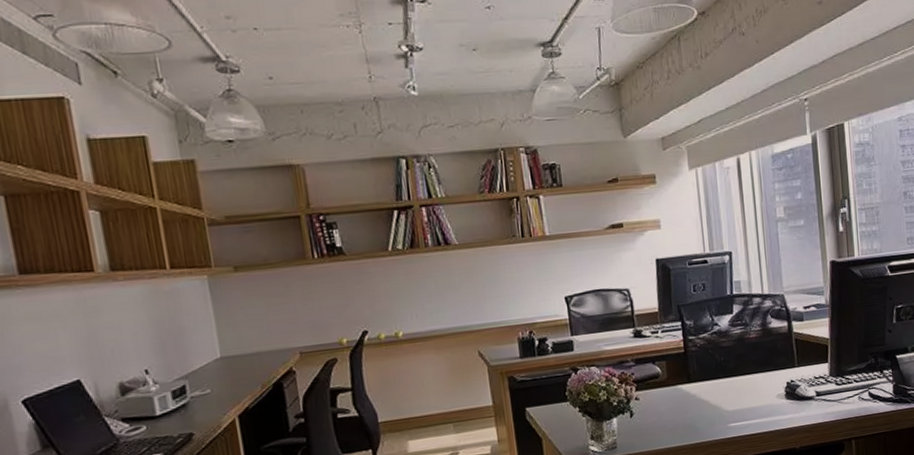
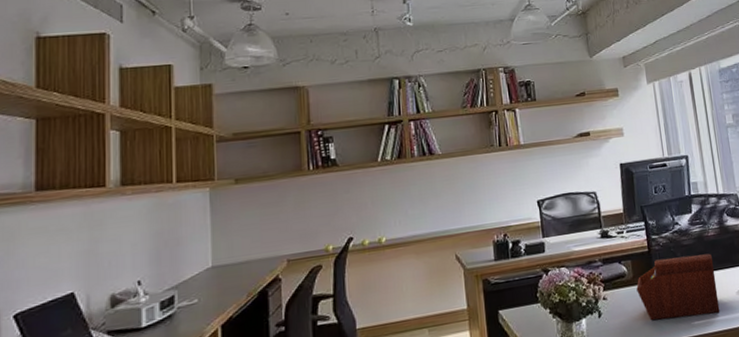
sewing box: none [670,356,758,422] -> present [636,253,720,321]

